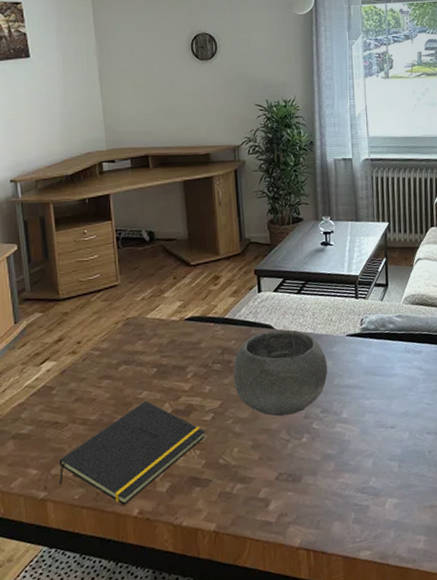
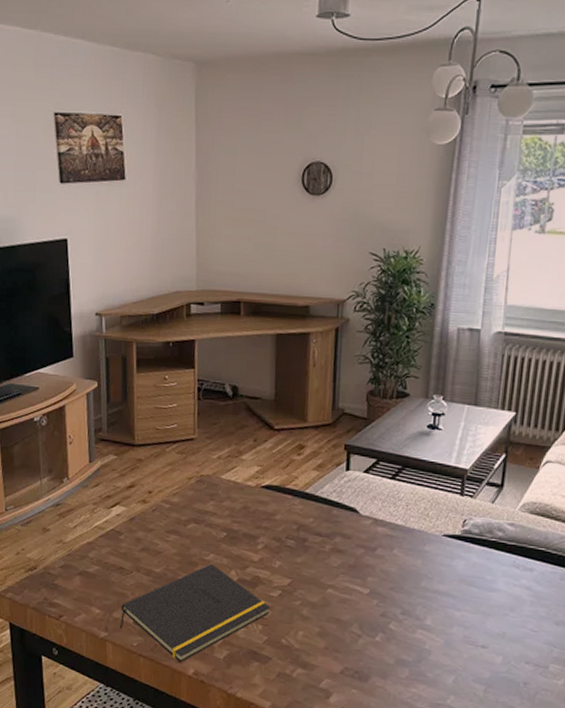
bowl: present [233,329,328,417] -> none [307,514,417,610]

